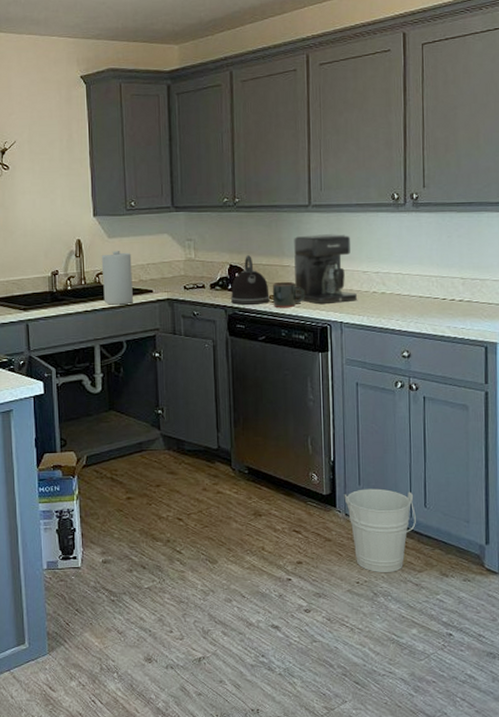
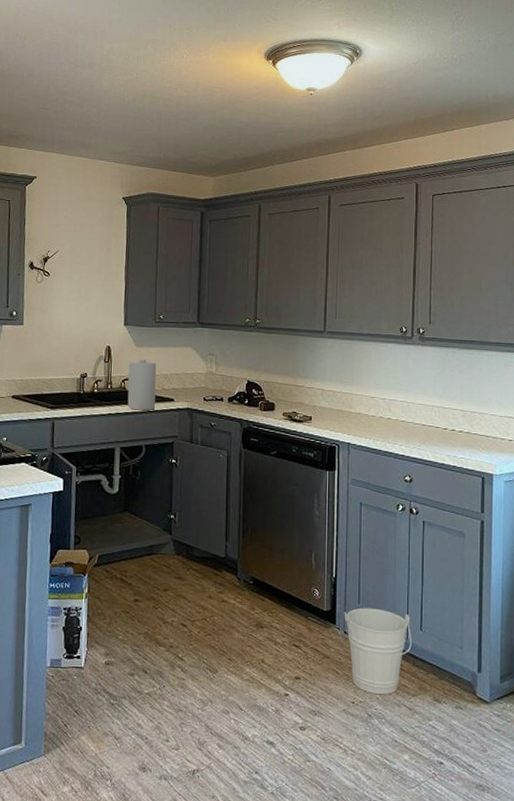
kettle: present [230,255,271,305] -> none [246,373,284,420]
mug: present [272,281,304,308] -> none [285,400,316,426]
coffee maker: present [294,234,358,305] -> none [306,359,365,425]

